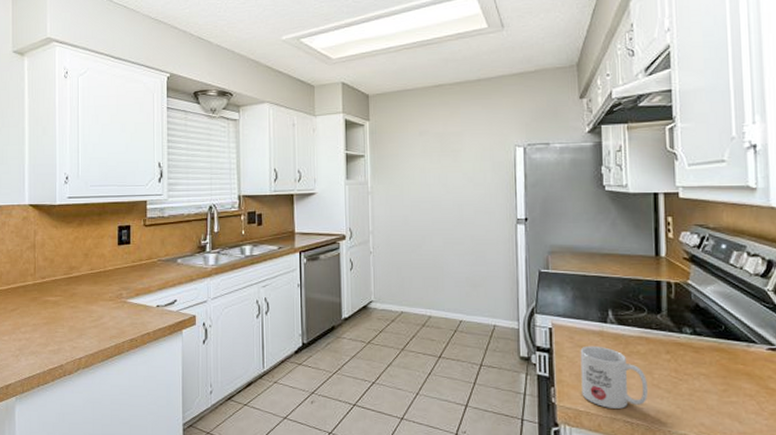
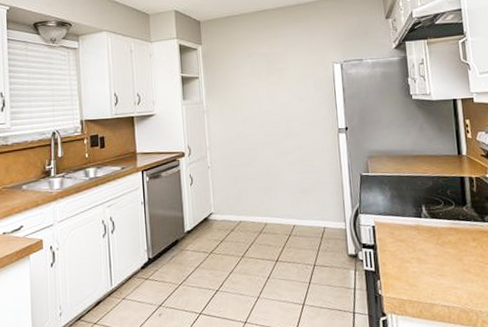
mug: present [580,345,648,409] -> none [400,239,460,295]

